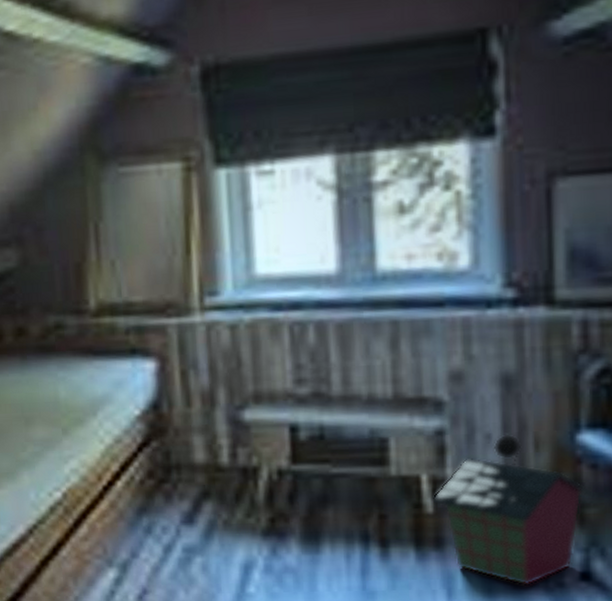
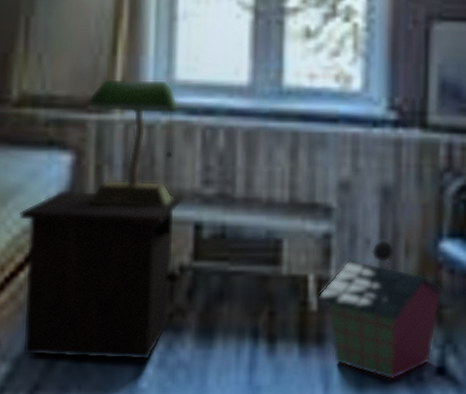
nightstand: none [109,395,280,566] -> present [18,190,183,361]
table lamp: none [166,275,265,411] -> present [87,78,179,207]

